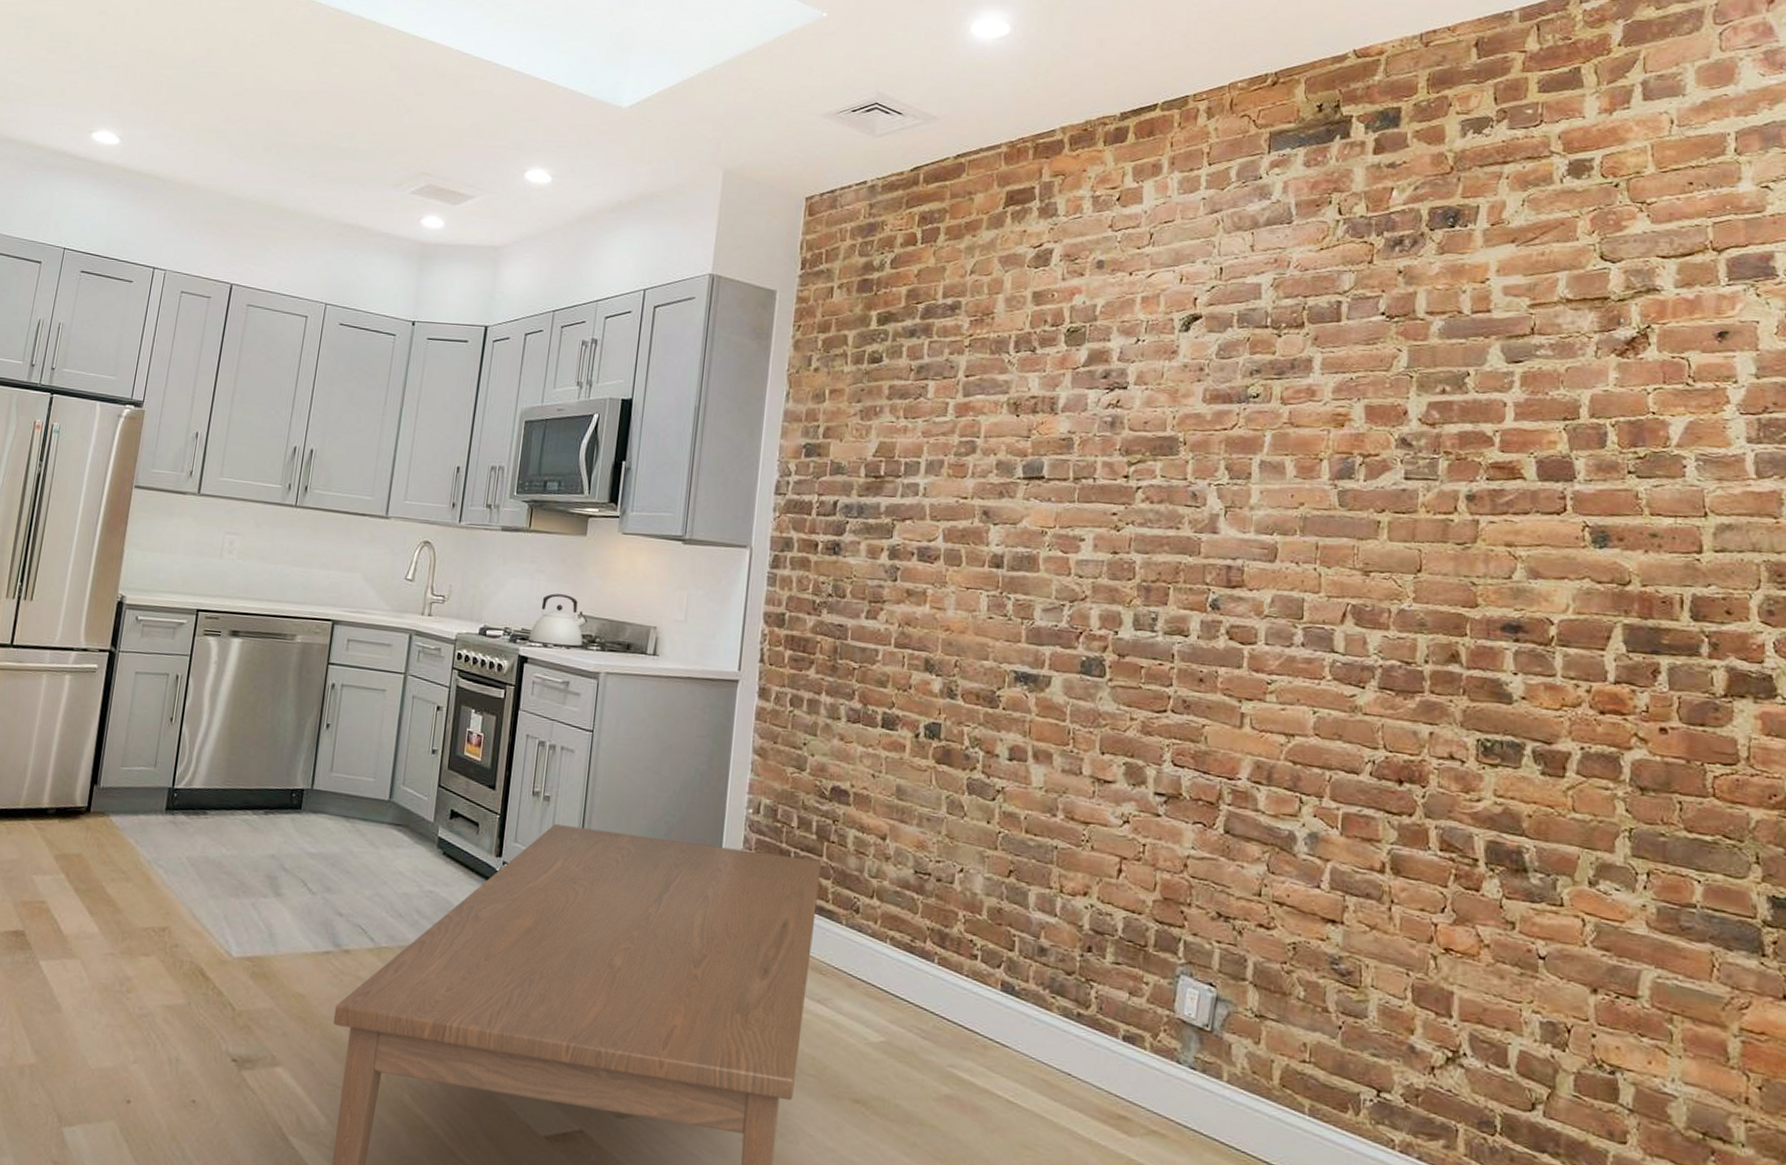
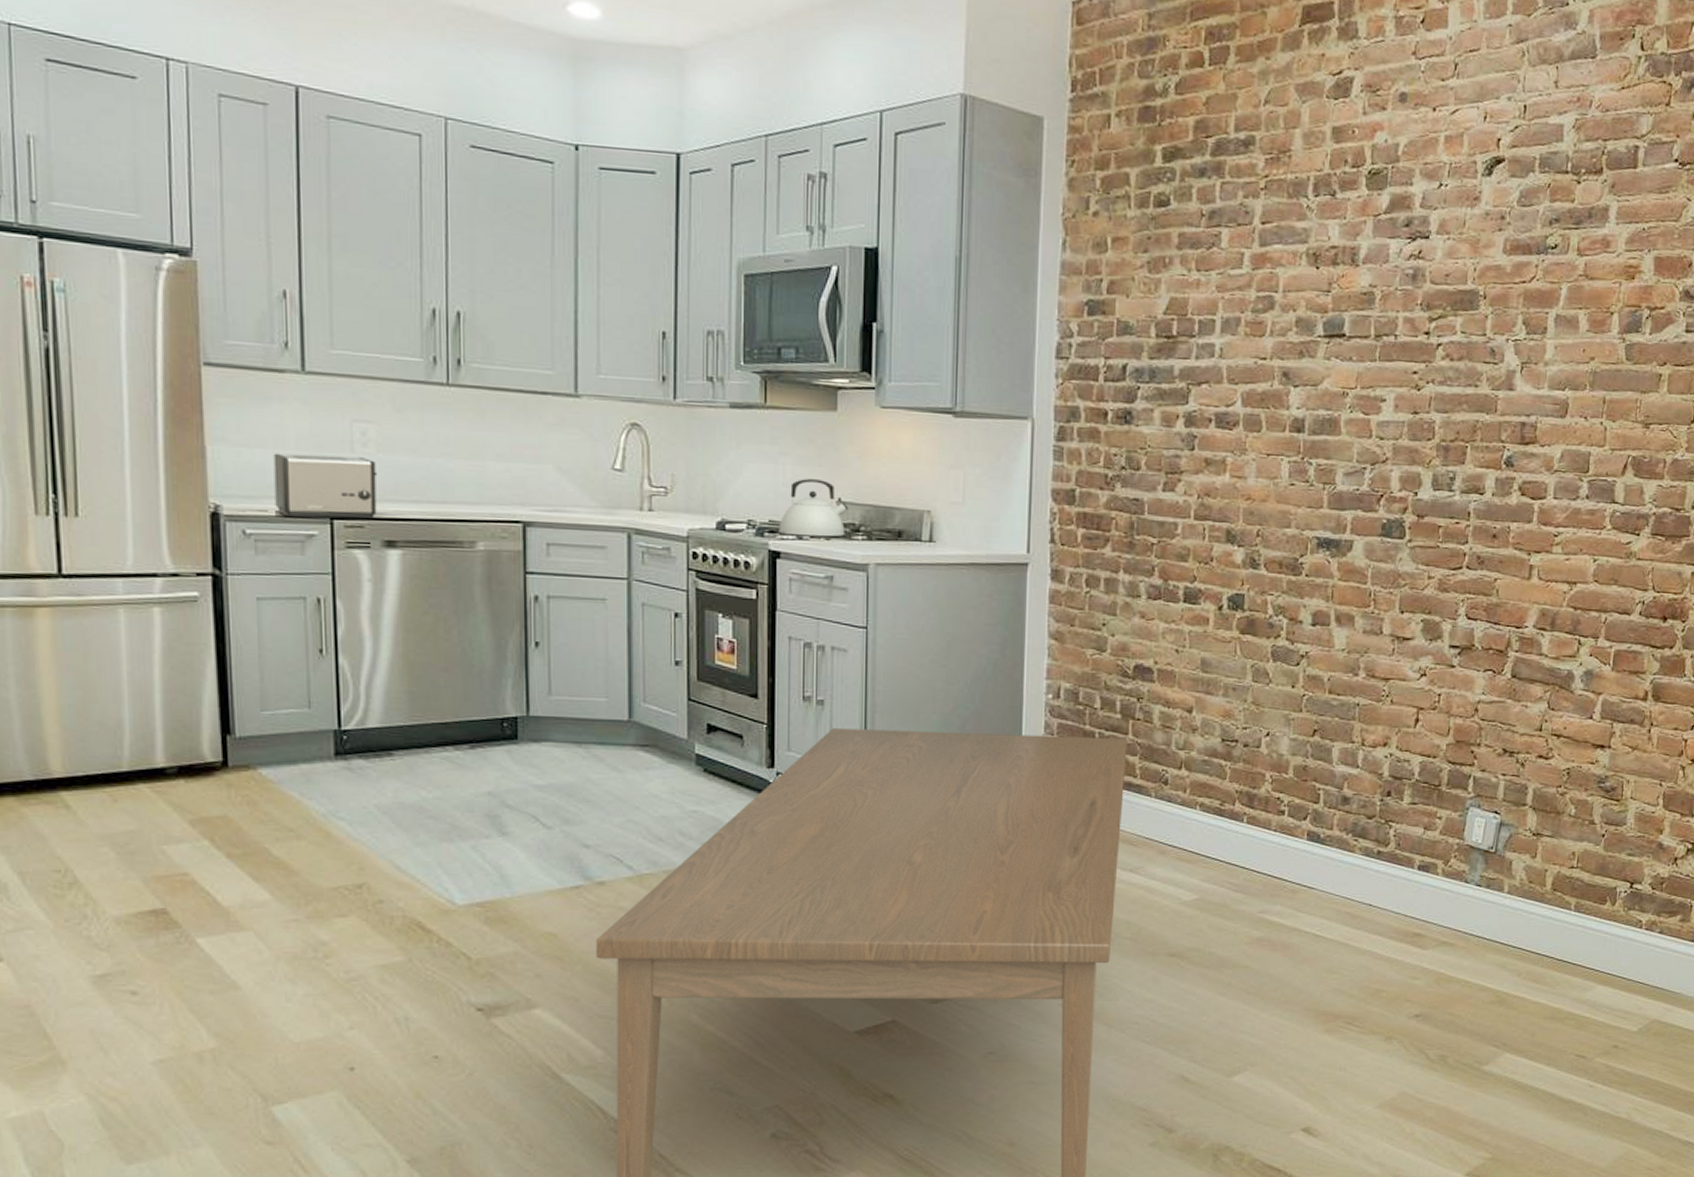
toaster: none [161,556,236,613] -> present [273,453,378,520]

